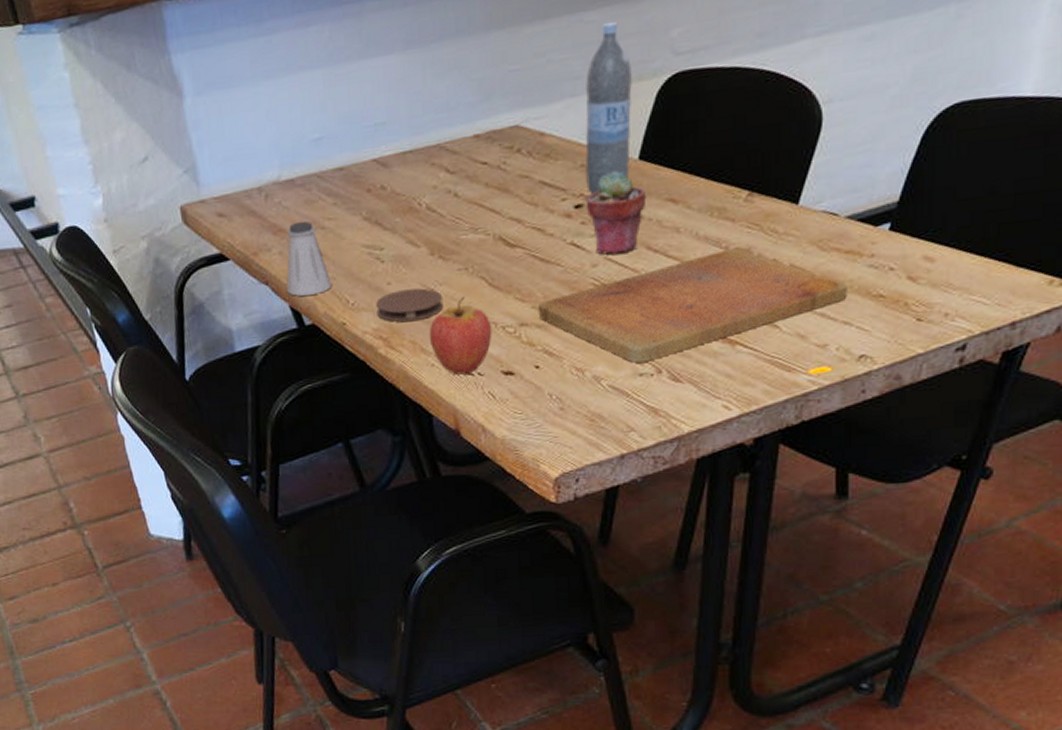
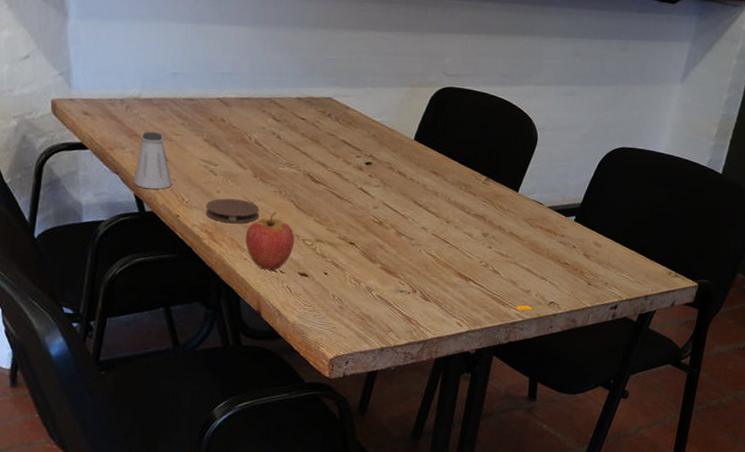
cutting board: present [537,249,847,363] -> none [330,214,546,283]
water bottle: present [585,22,632,194] -> none [375,43,415,157]
potted succulent: present [585,170,647,255] -> none [374,143,417,203]

